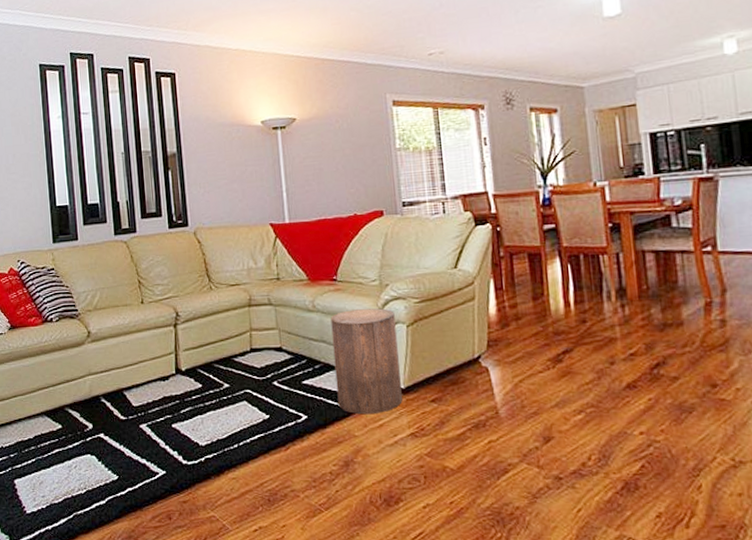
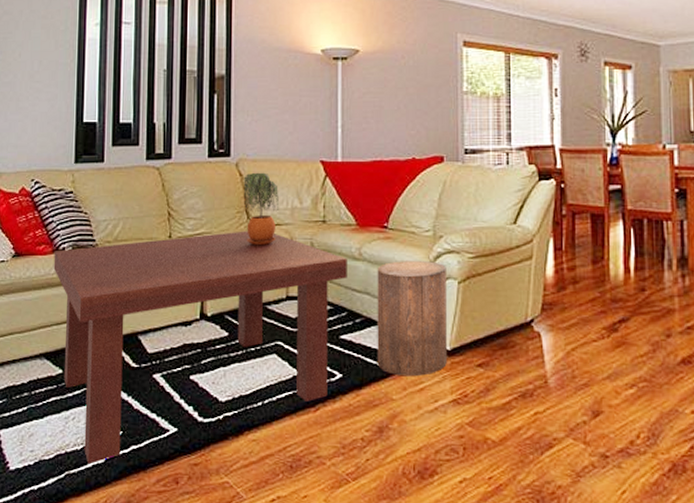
coffee table: none [43,292,304,505] -> present [53,231,347,463]
potted plant: none [202,238,237,305] -> present [243,172,280,246]

